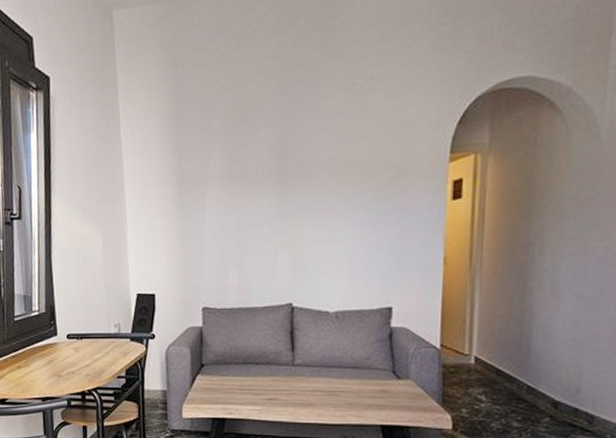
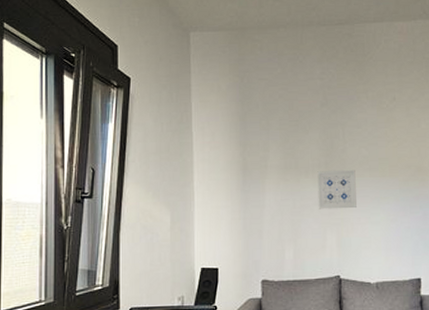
wall art: none [268,175,317,226] -> present [317,169,358,210]

